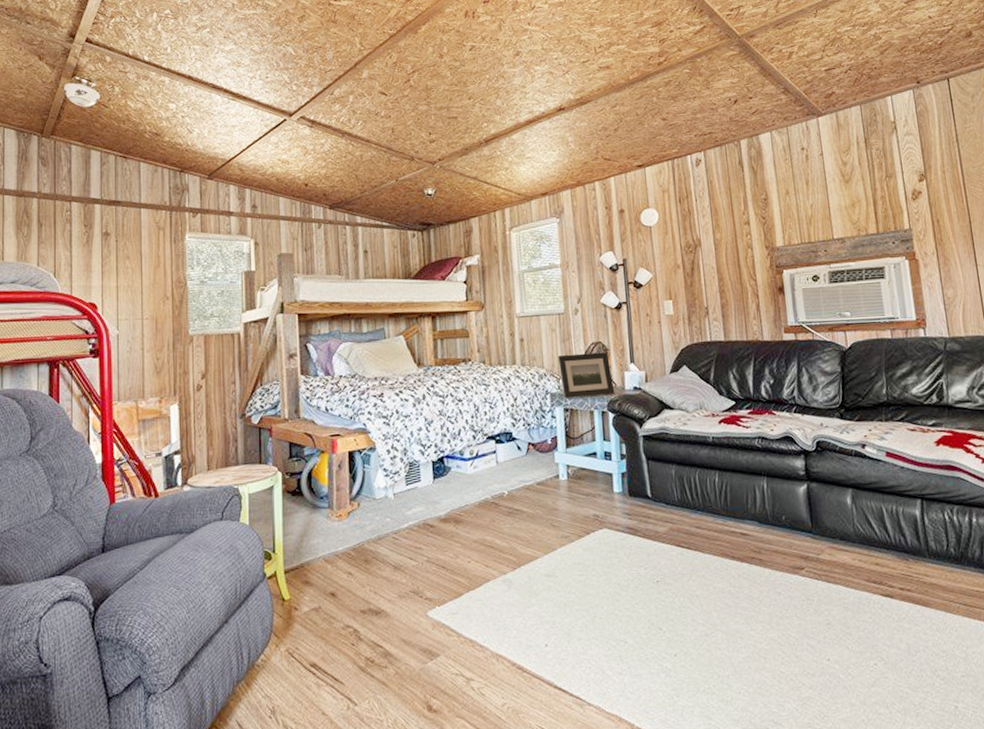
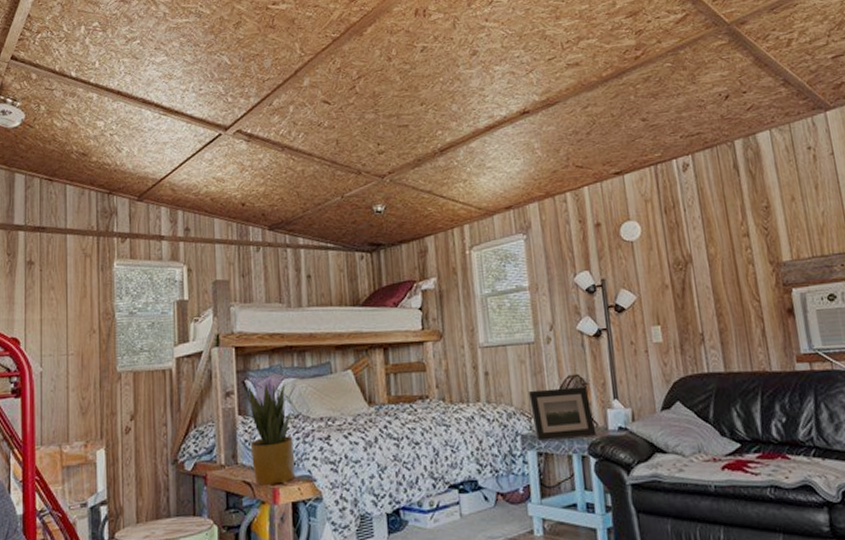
planter: none [305,345,352,437] -> present [243,382,296,486]

